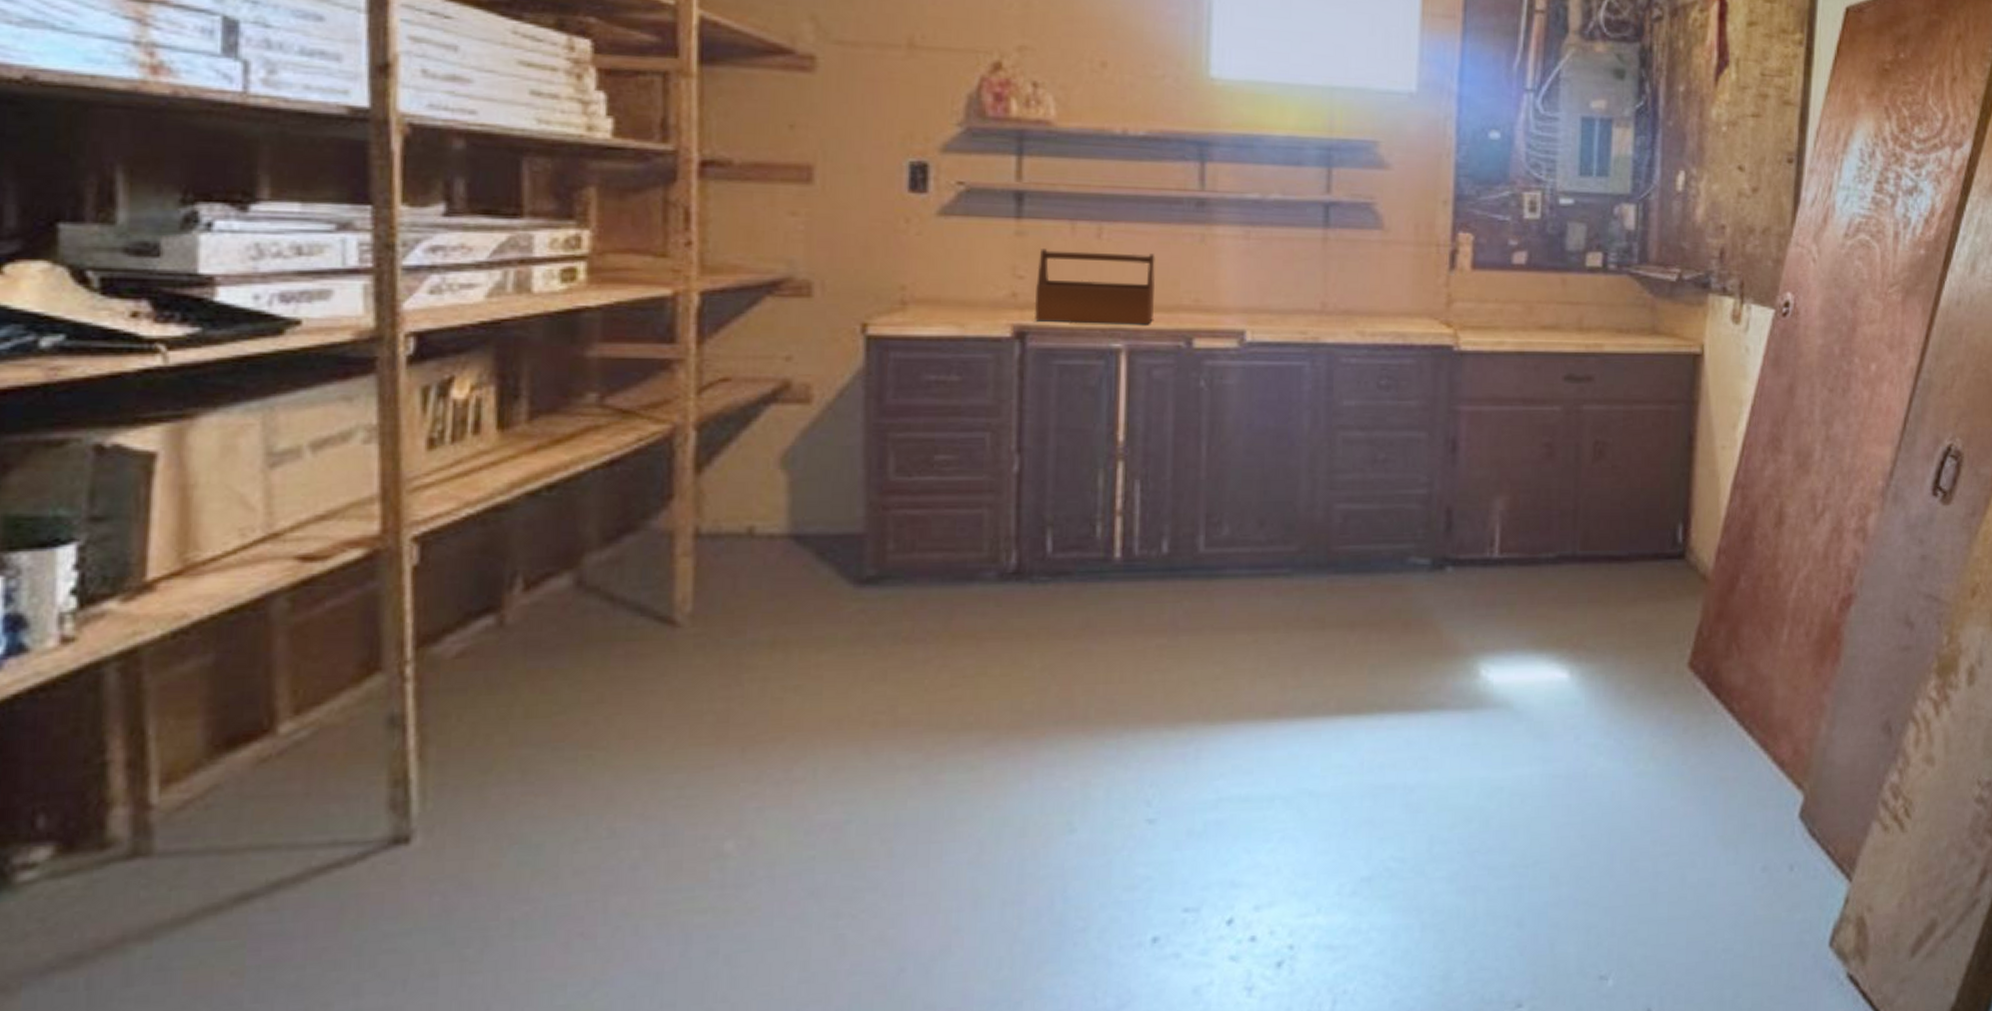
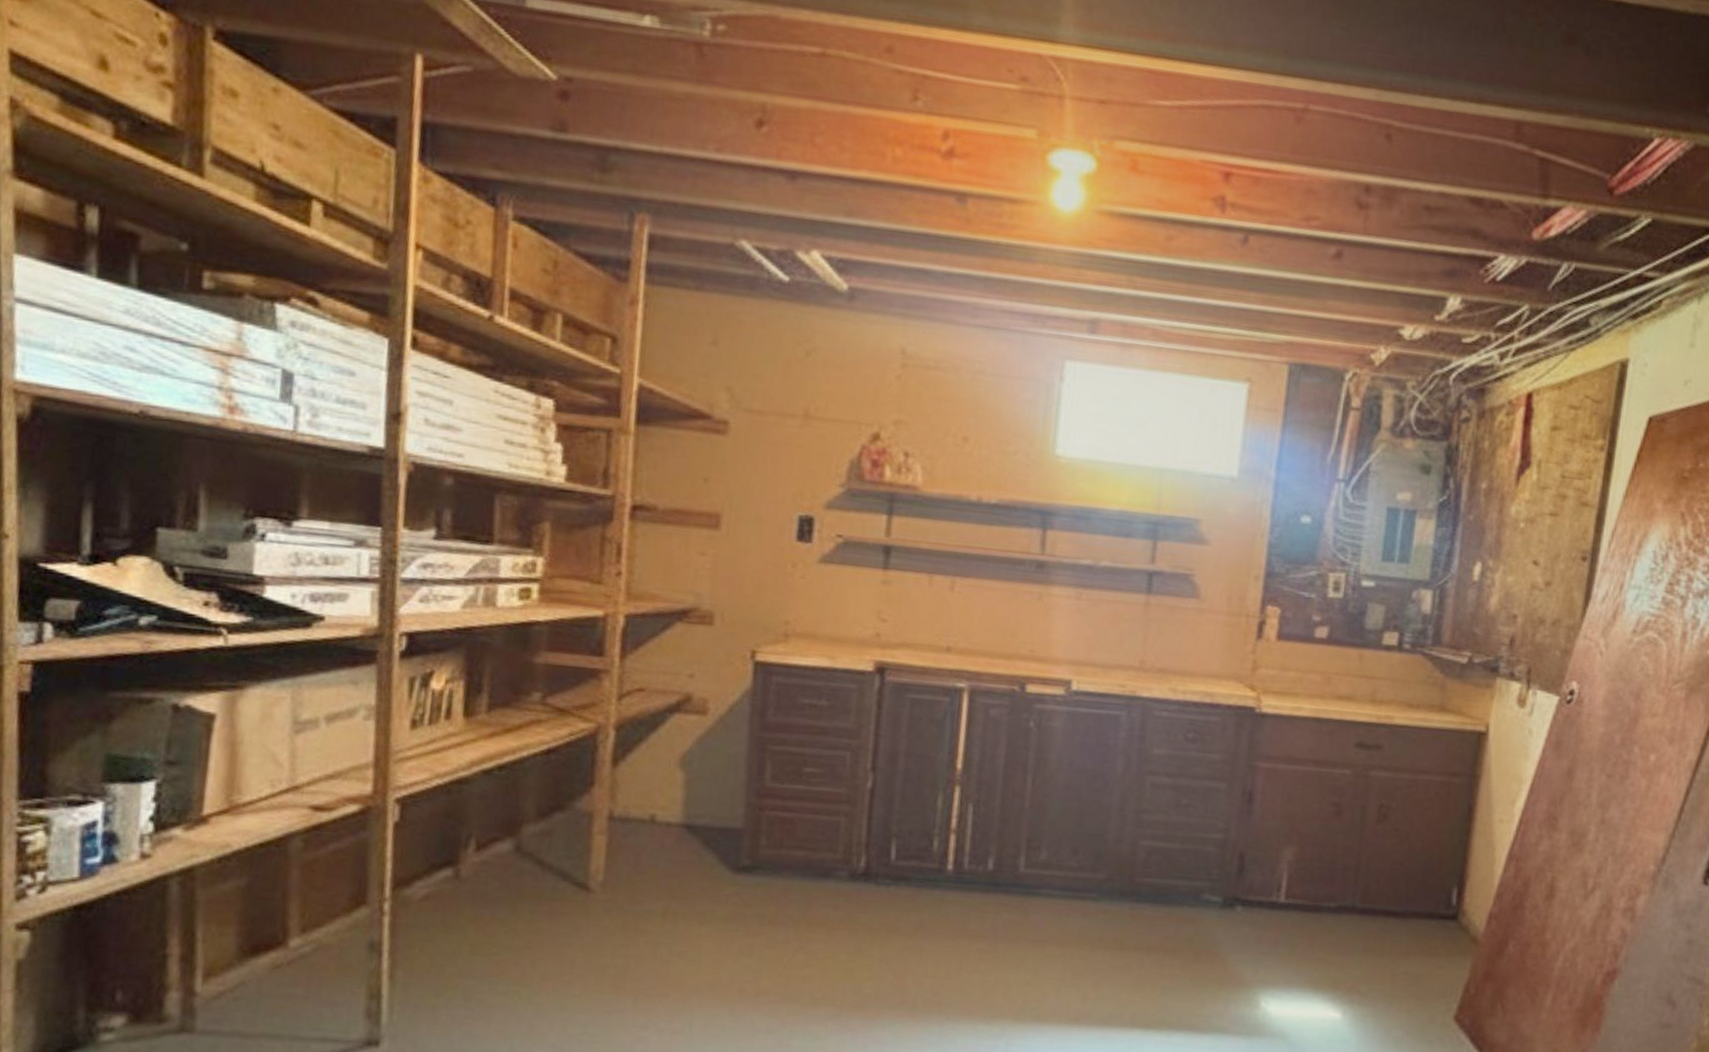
tool box: present [1034,249,1155,325] -> none [893,597,999,669]

